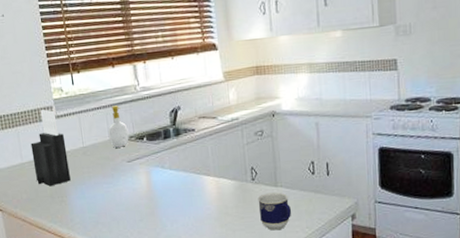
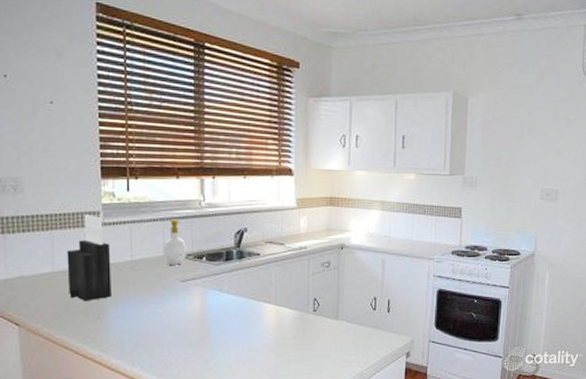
cup: present [258,192,291,231] -> none [317,326,349,364]

